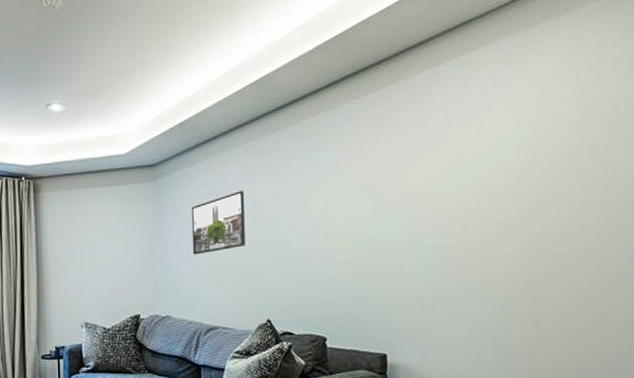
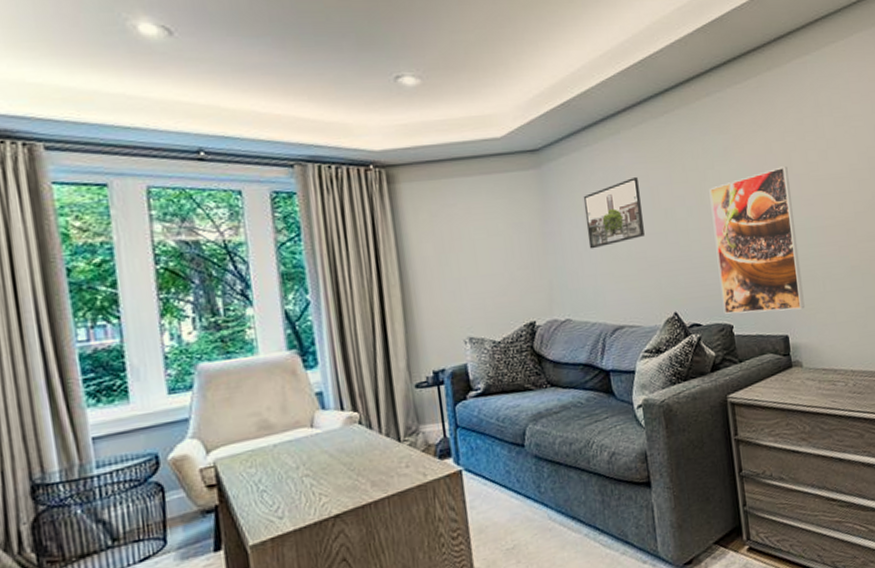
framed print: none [314,182,409,330] -> present [709,166,805,314]

